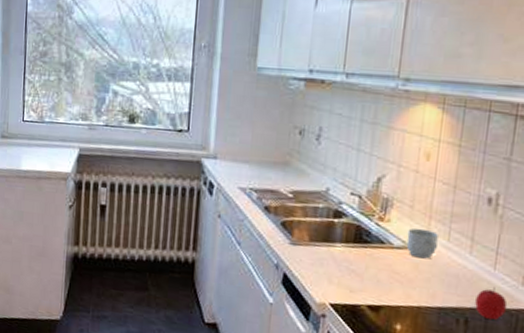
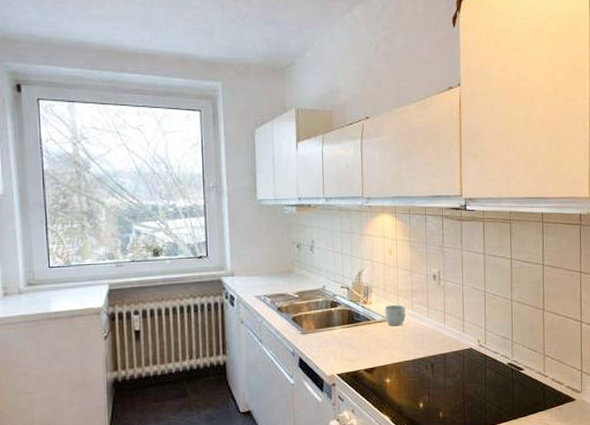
apple: present [475,287,508,320] -> none [436,337,456,361]

